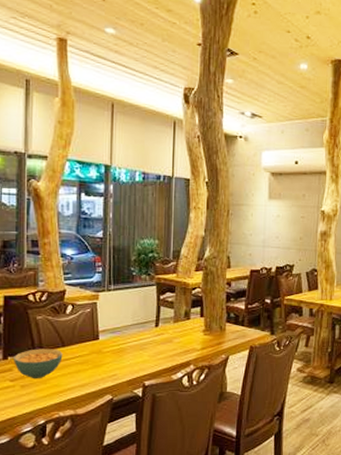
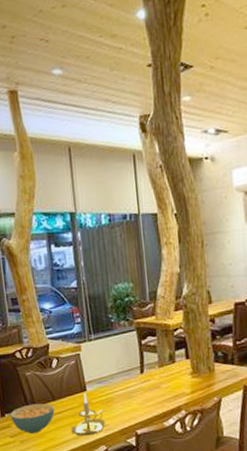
candle holder: none [77,342,114,384] -> present [70,393,106,436]

